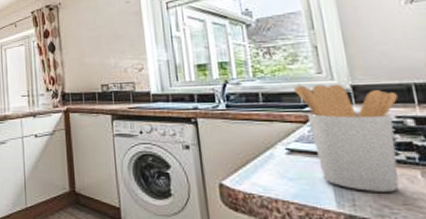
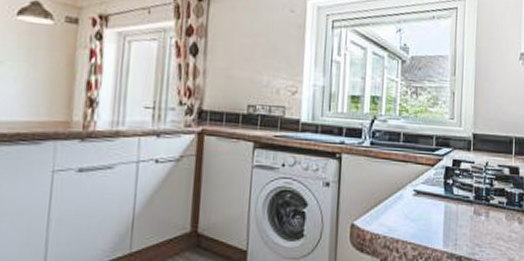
utensil holder: present [294,84,400,192] -> none [430,127,503,232]

